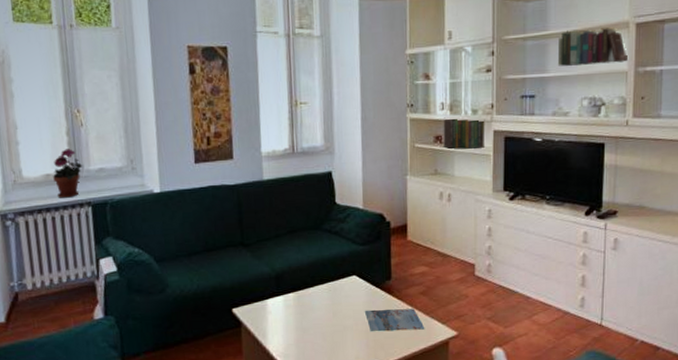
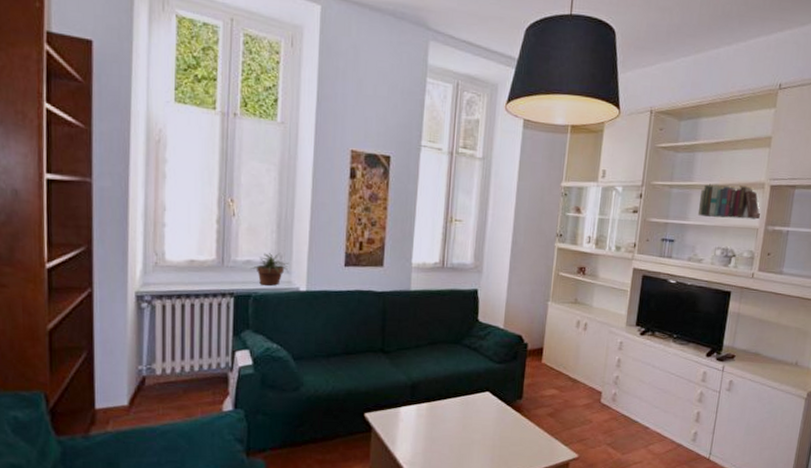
potted plant: present [53,149,83,198] -> none [197,237,230,286]
potted plant: none [104,157,141,191] -> present [250,252,289,286]
magazine: present [364,308,425,332] -> none [493,426,549,450]
books: present [443,117,485,150] -> none [586,250,627,283]

